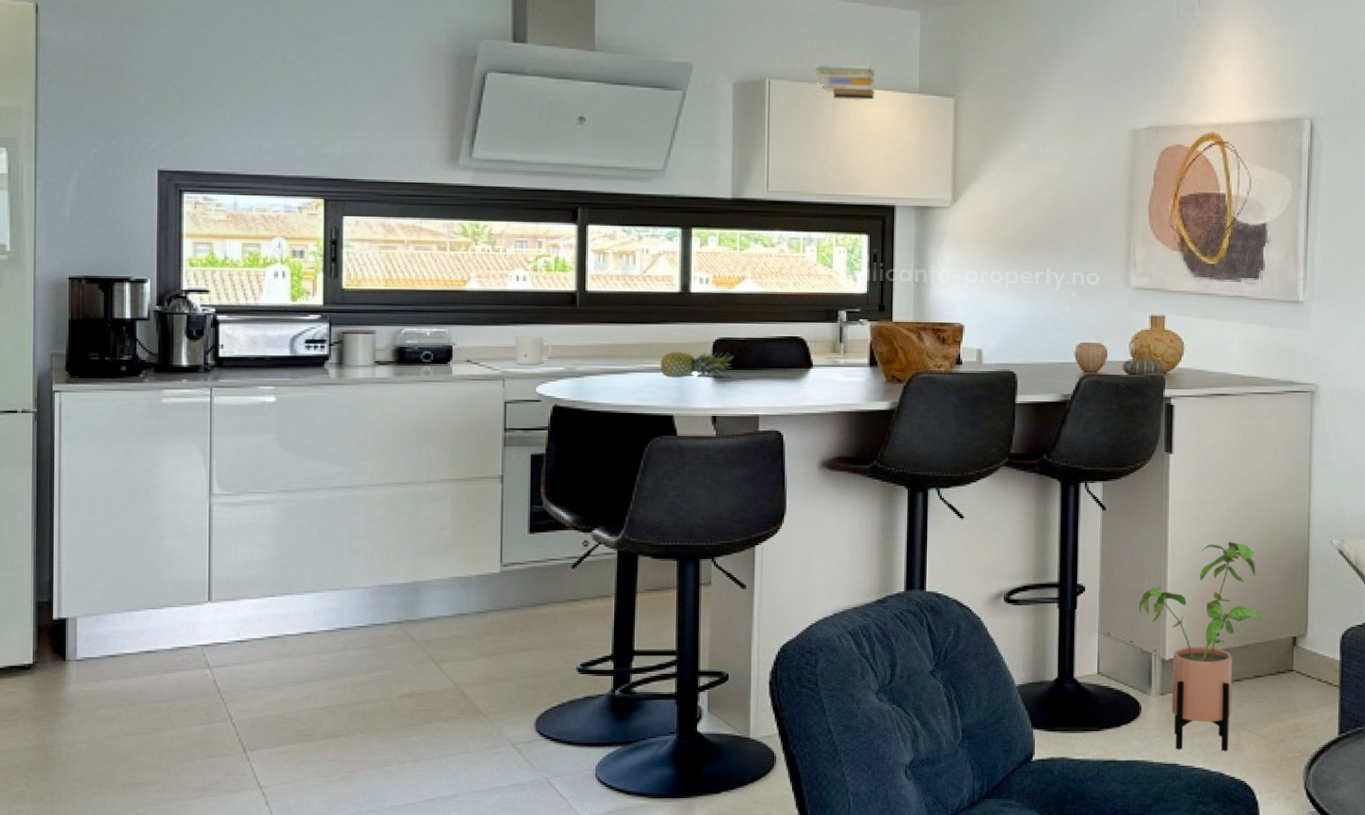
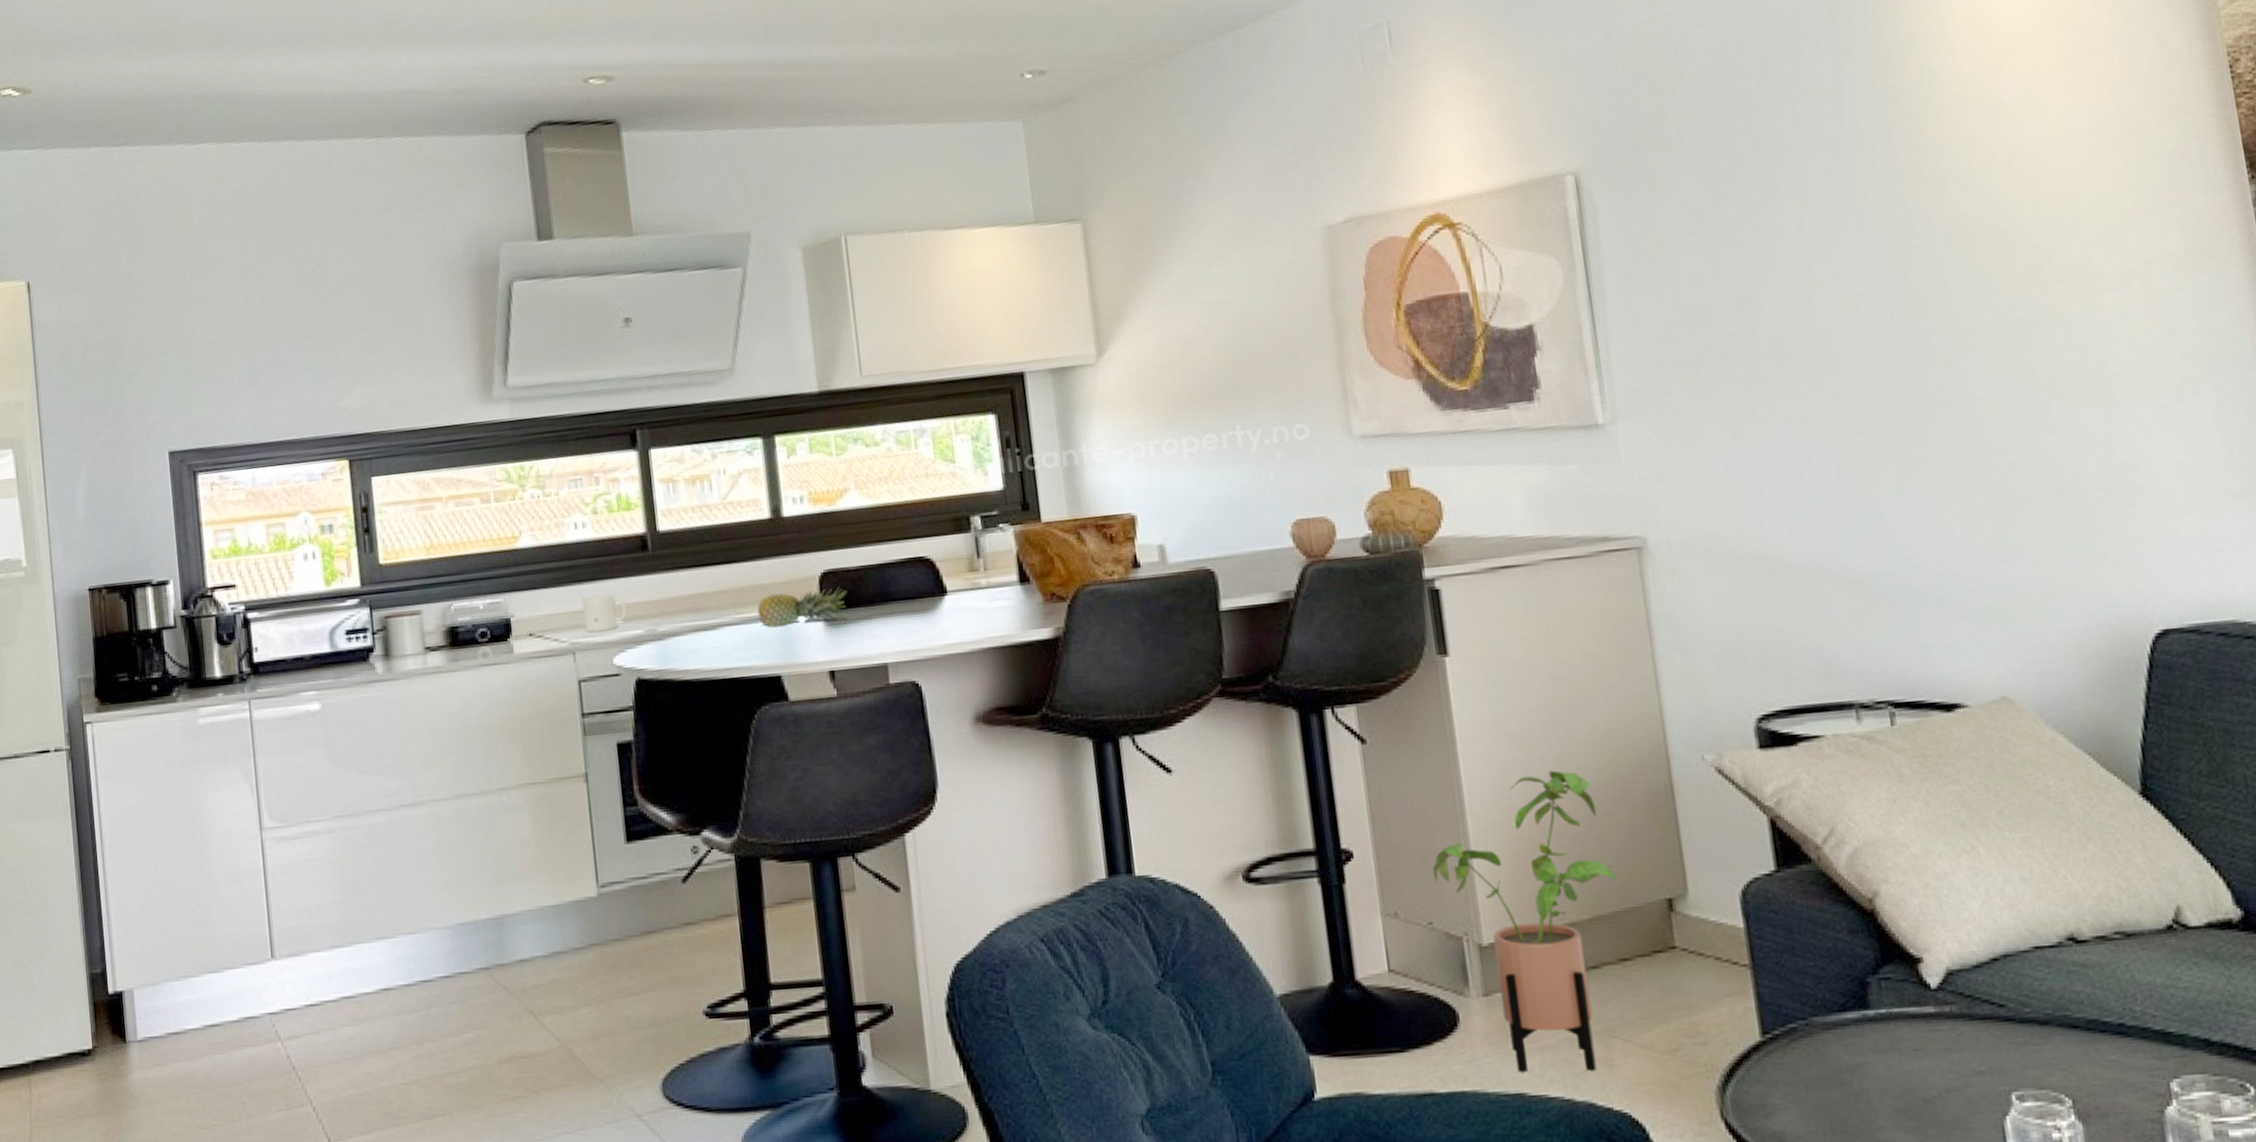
books: present [814,63,875,100] -> none [898,198,979,247]

